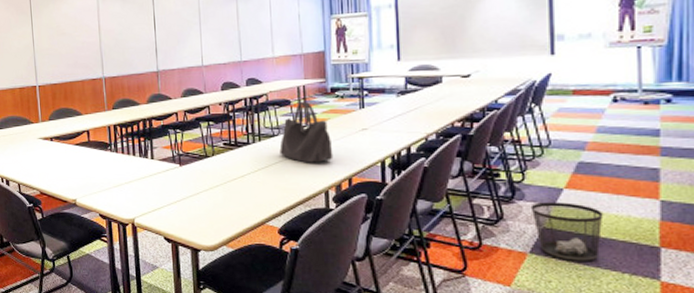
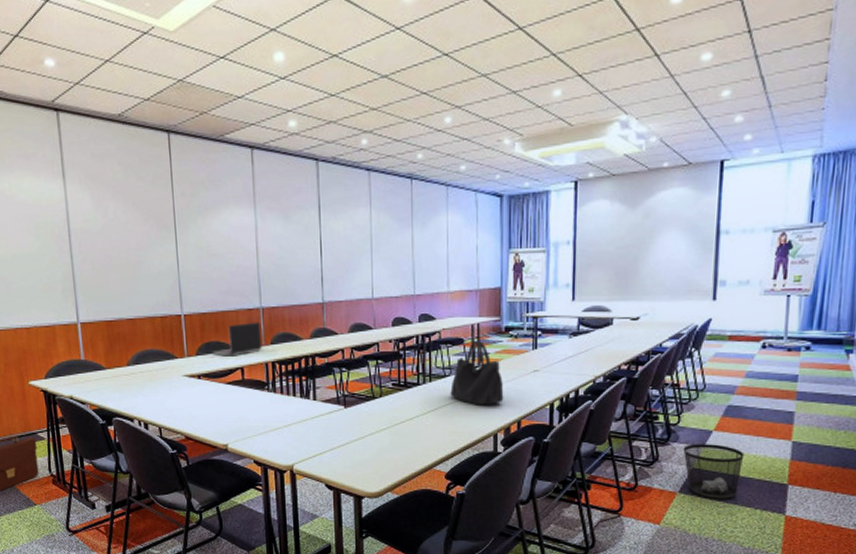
laptop computer: none [63,90,105,121] -> present [213,322,263,356]

